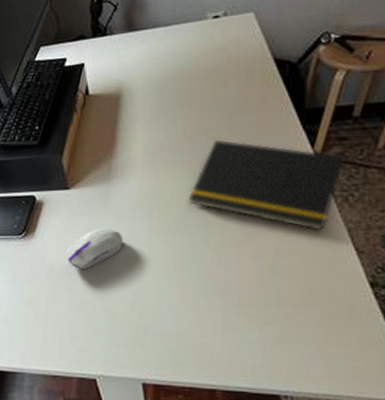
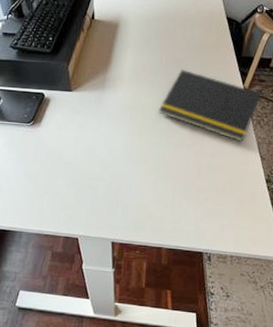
computer mouse: present [66,227,123,269] -> none [64,124,109,155]

